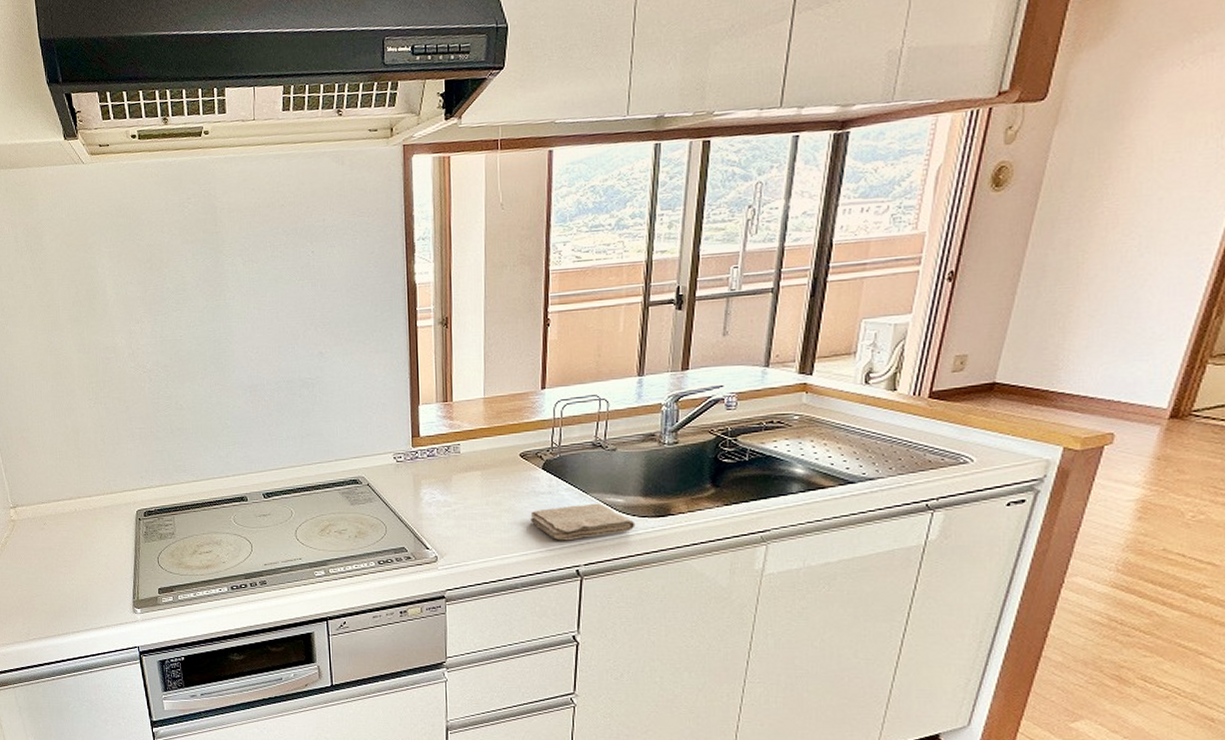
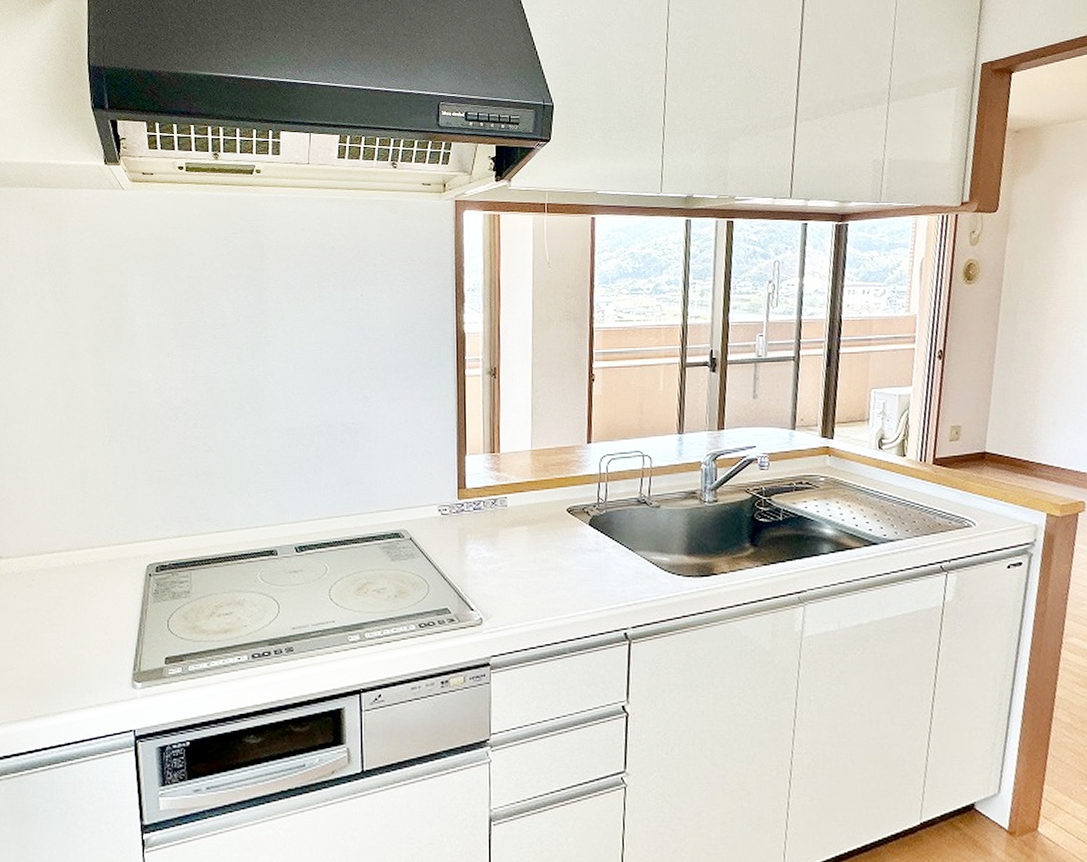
washcloth: present [530,503,636,541] -> none [578,561,681,602]

